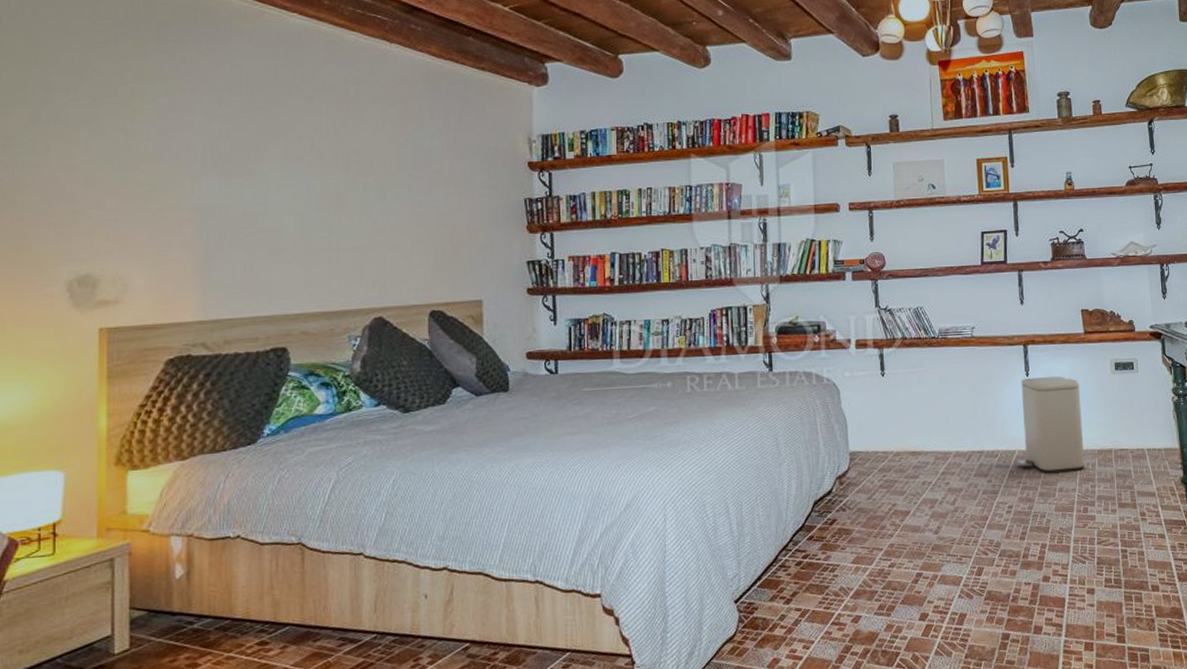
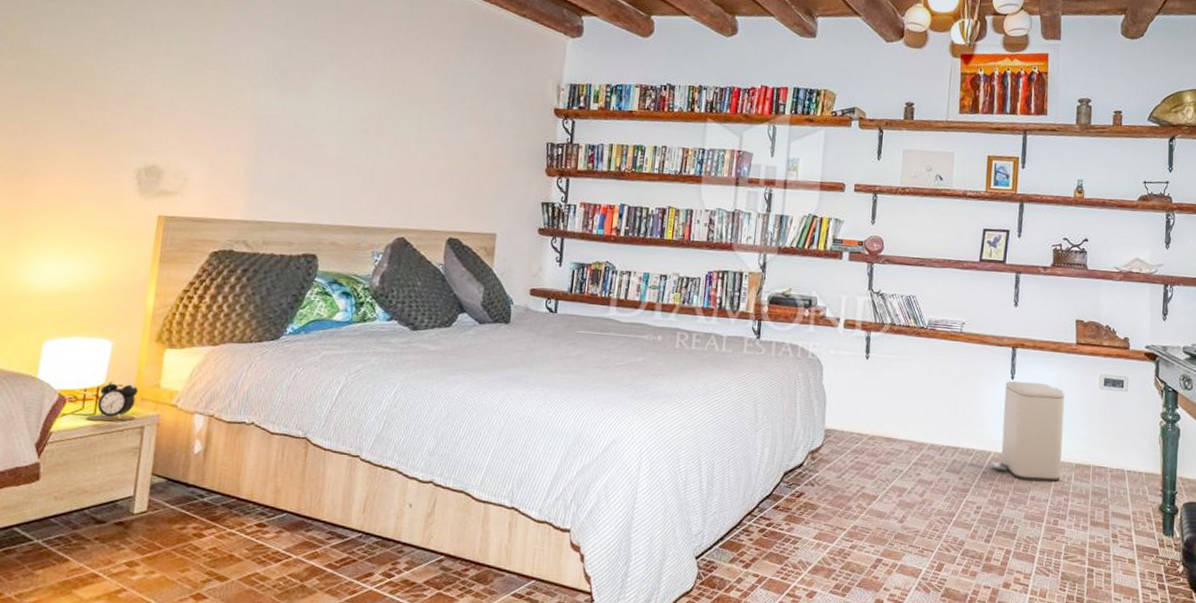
alarm clock: none [44,511,101,561] -> present [85,380,138,422]

